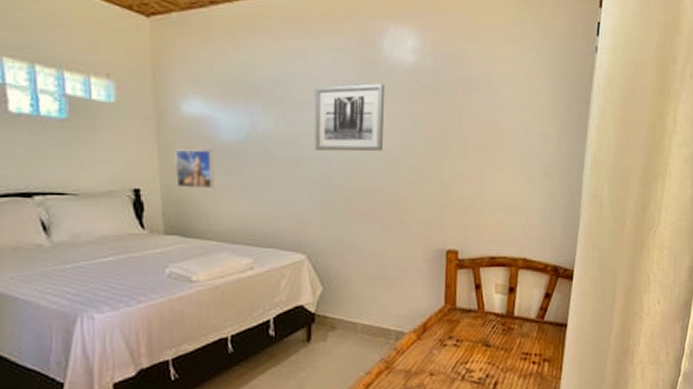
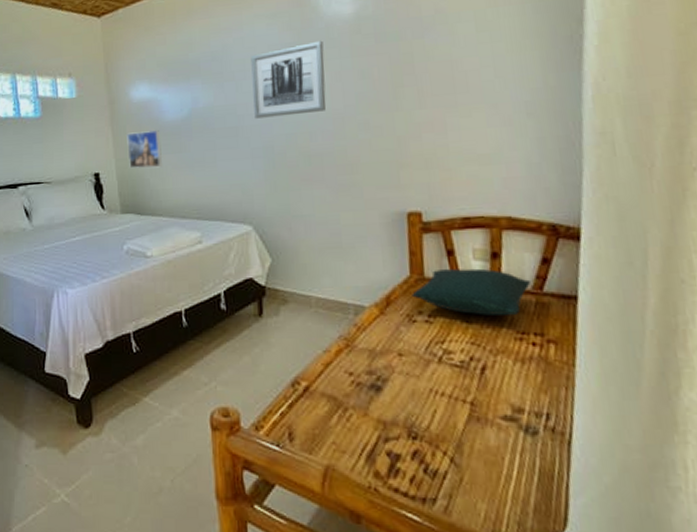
pillow: none [445,300,535,341] -> present [412,268,530,316]

